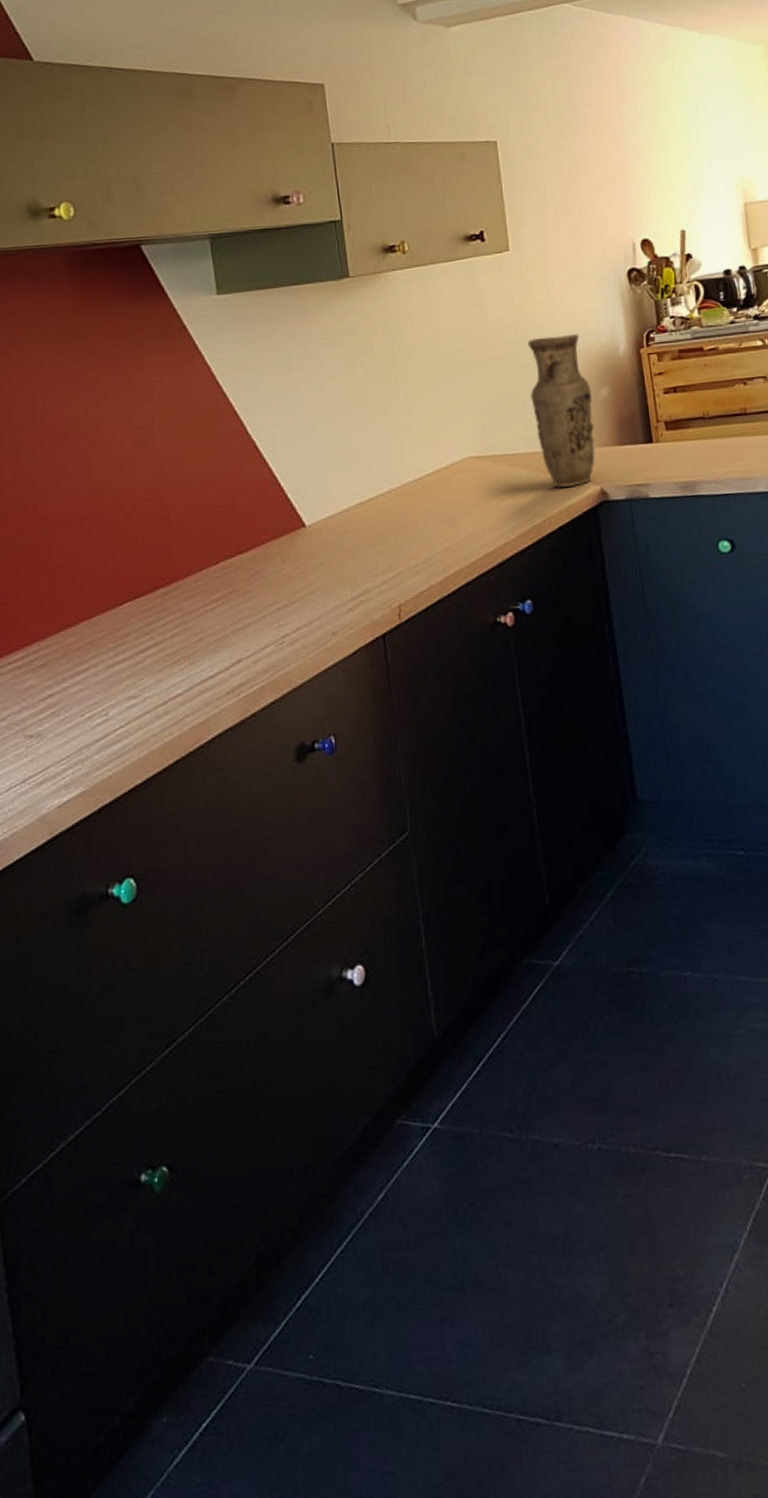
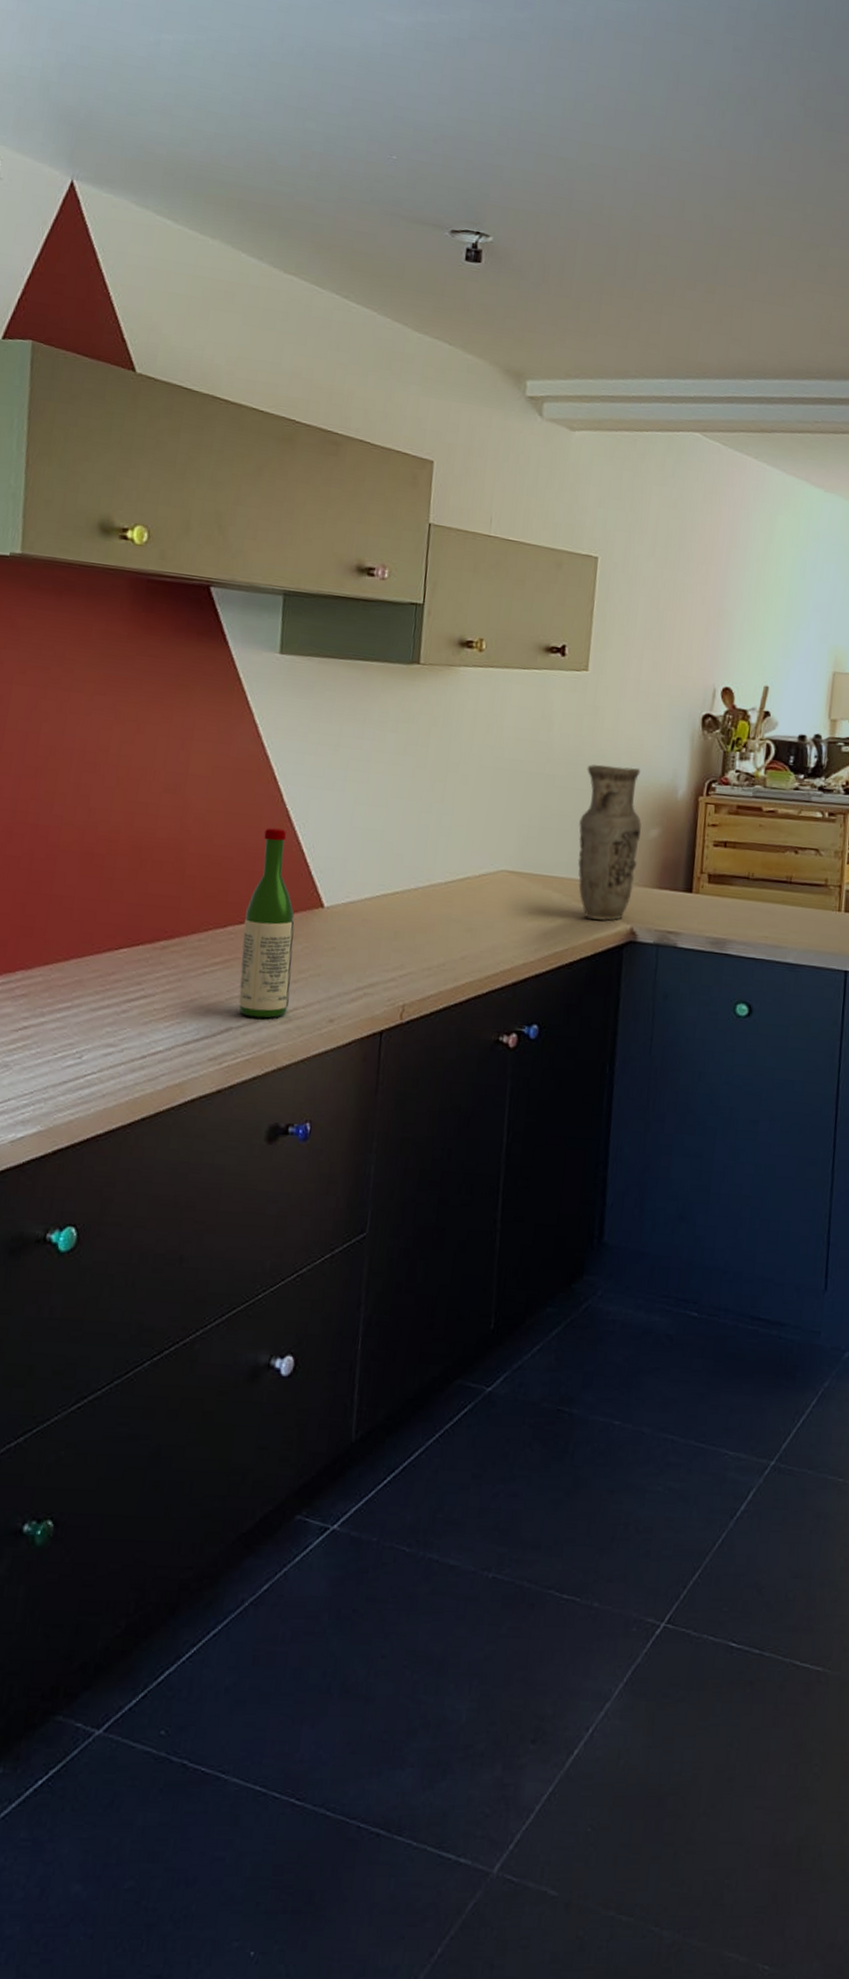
wine bottle: none [234,460,291,645] -> present [239,828,295,1019]

